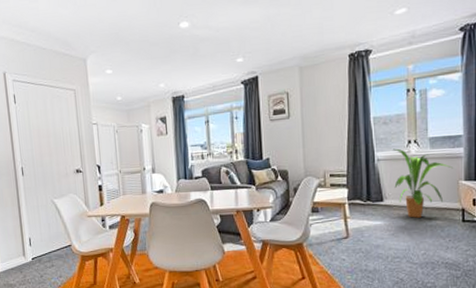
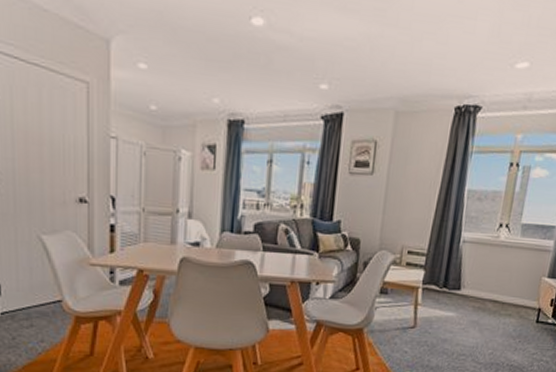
house plant: present [393,148,453,218] -> none [475,230,539,313]

